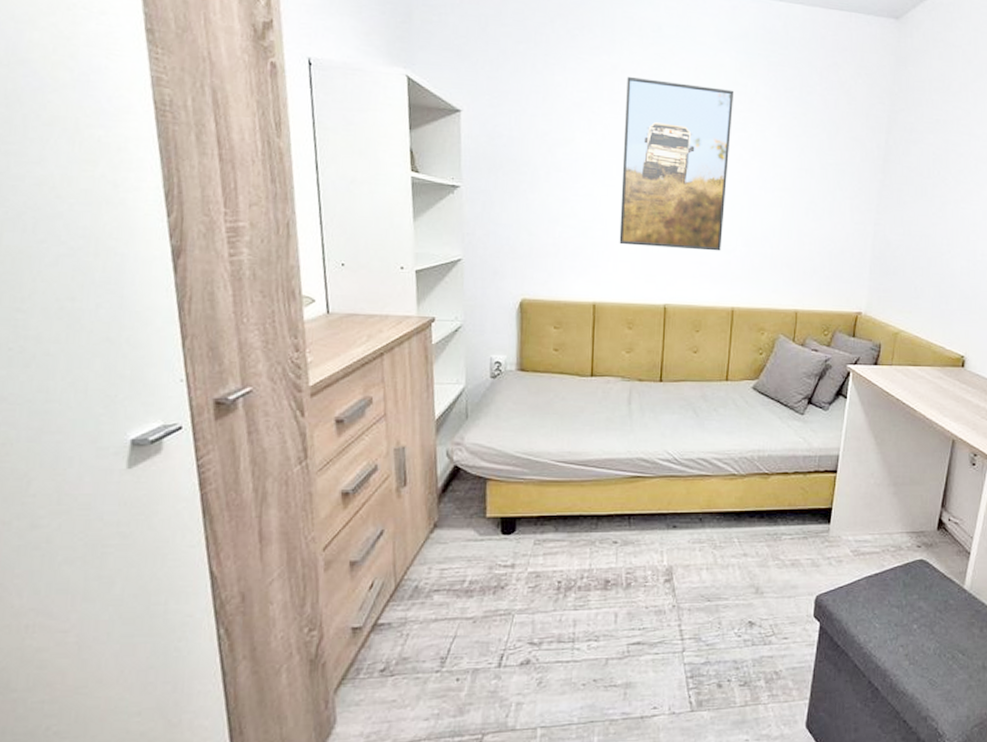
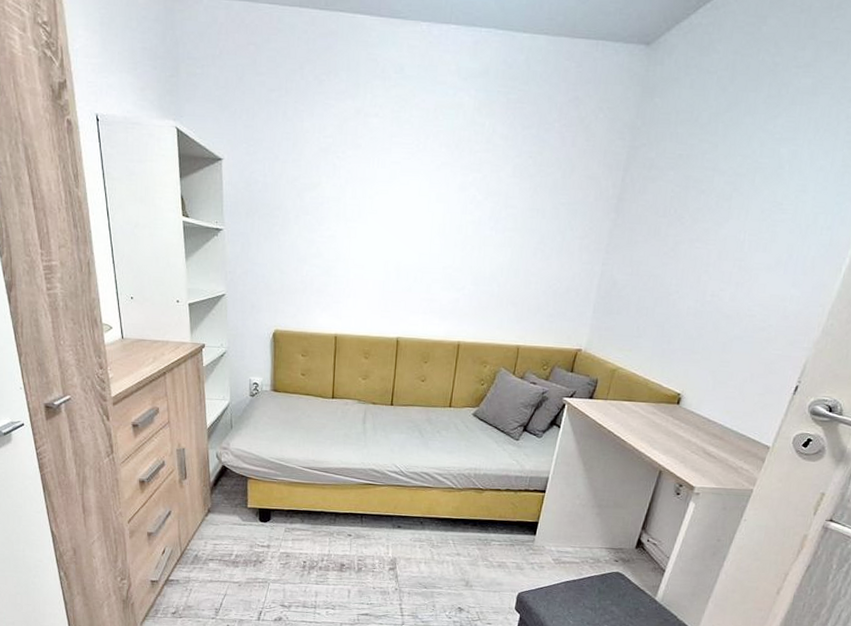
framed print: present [619,76,734,251] -> none [358,120,471,290]

